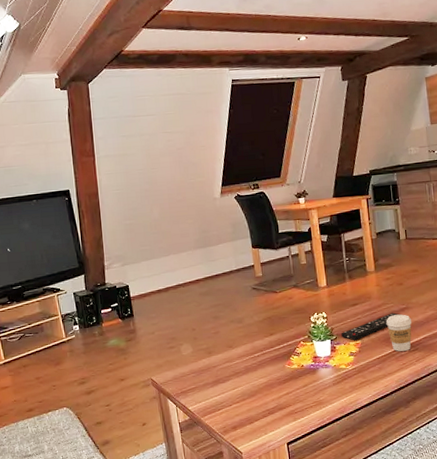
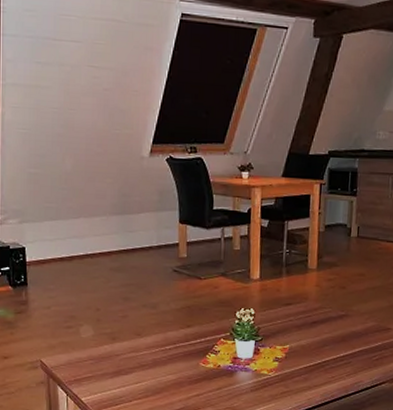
remote control: present [341,313,402,341] -> none [268,319,339,345]
coffee cup: present [386,314,412,352] -> none [320,321,349,364]

